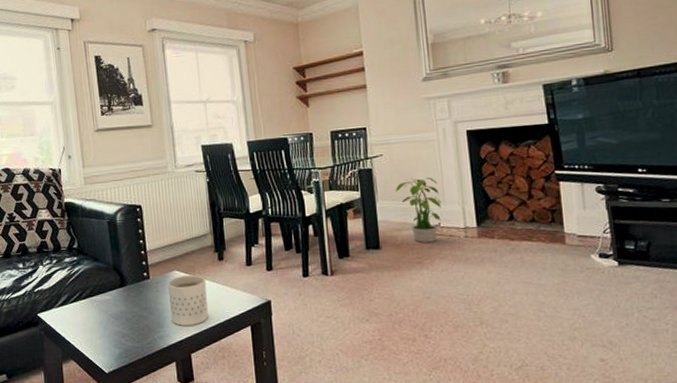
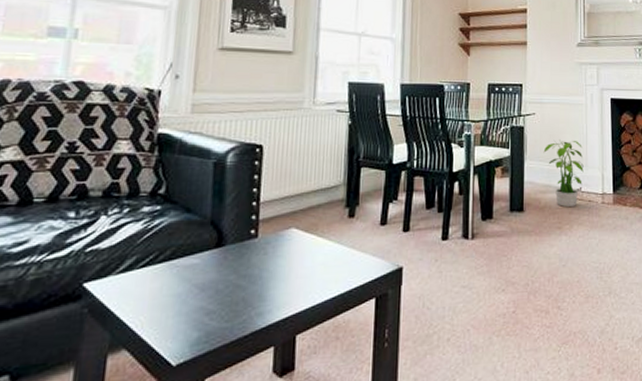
mug: present [168,274,209,326] -> none [278,233,330,299]

